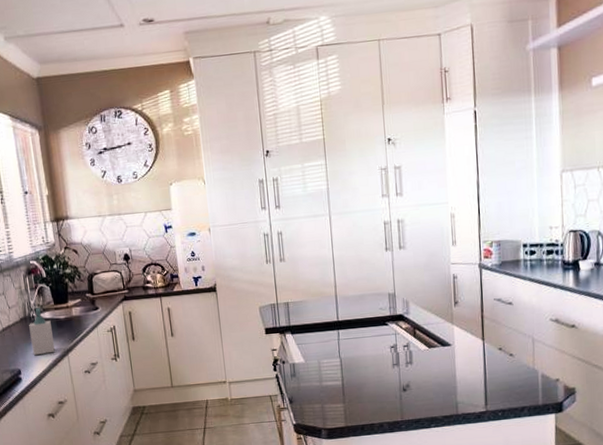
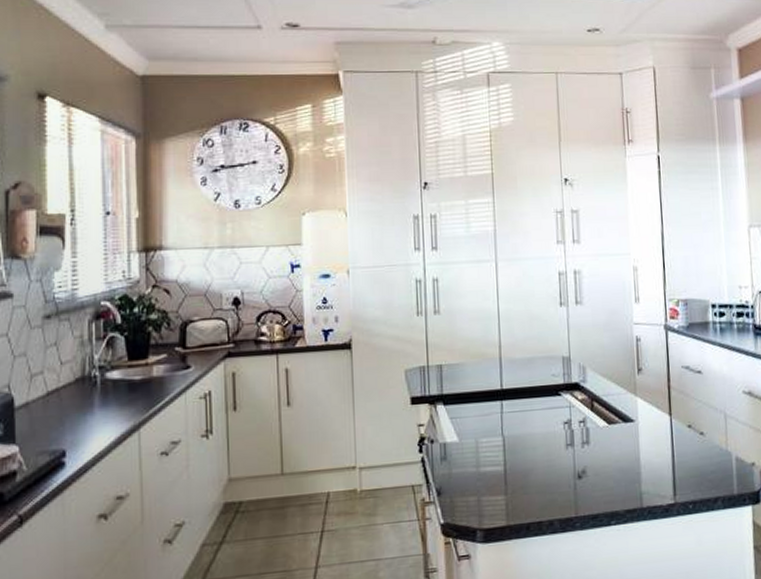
soap bottle: present [29,308,55,355] -> none [87,365,121,430]

